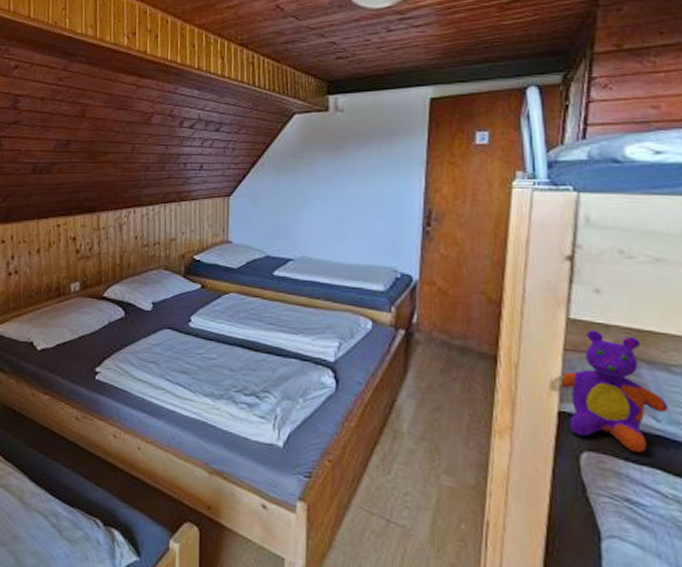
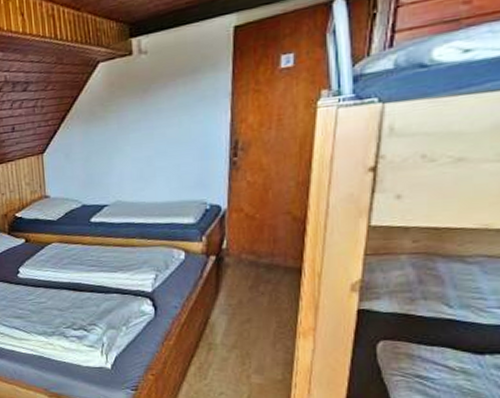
stuffed bear: present [562,330,668,453] -> none [362,234,460,336]

